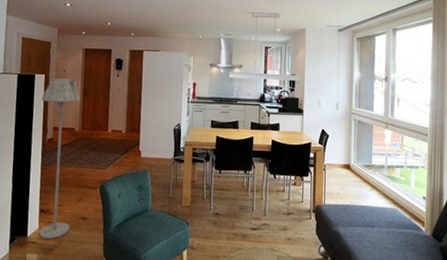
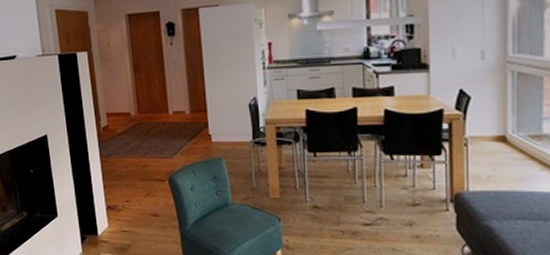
floor lamp: present [39,78,81,240] -> none [88,54,142,239]

